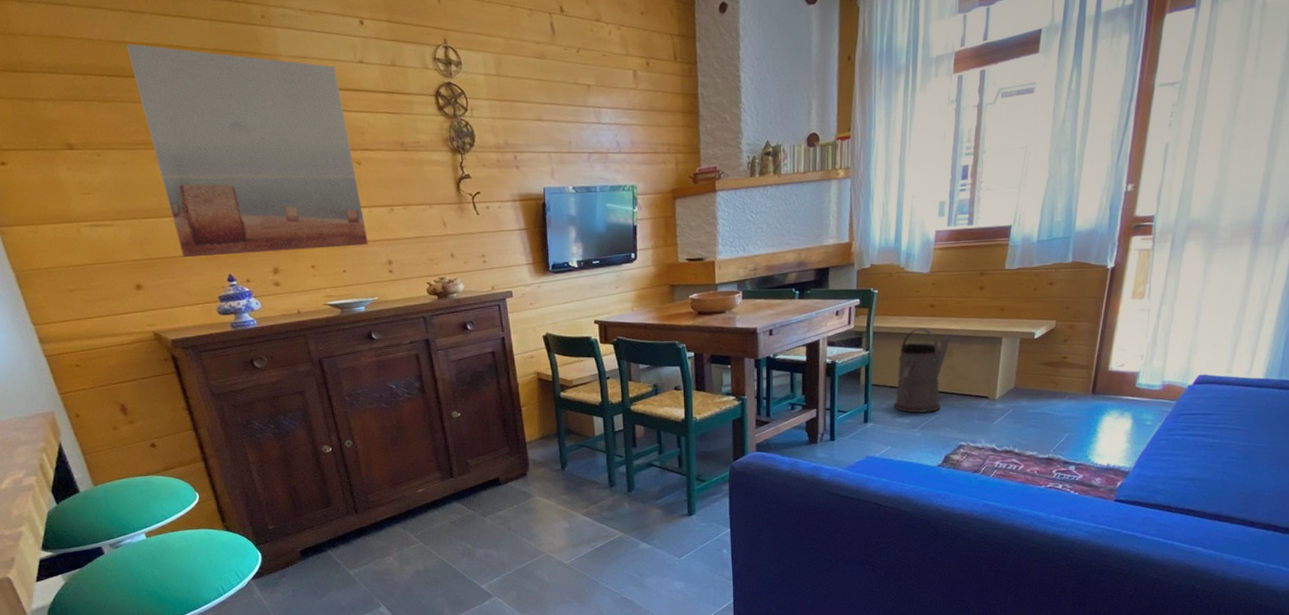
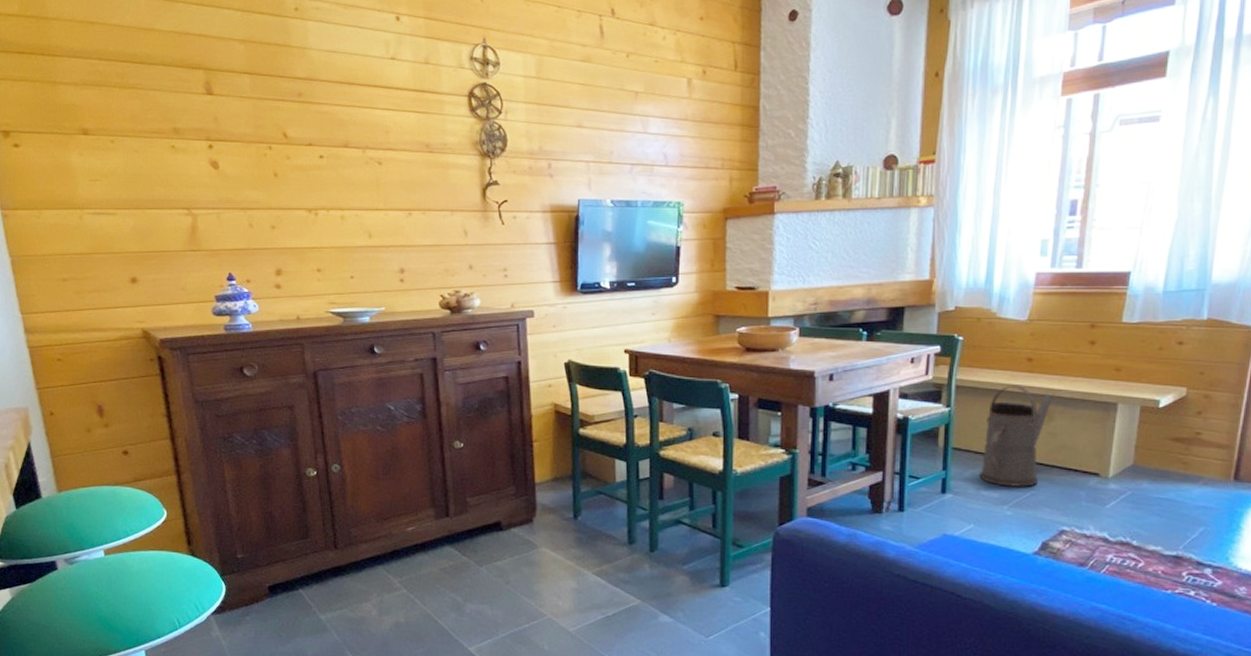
wall art: present [127,44,368,258] -> none [155,31,381,253]

